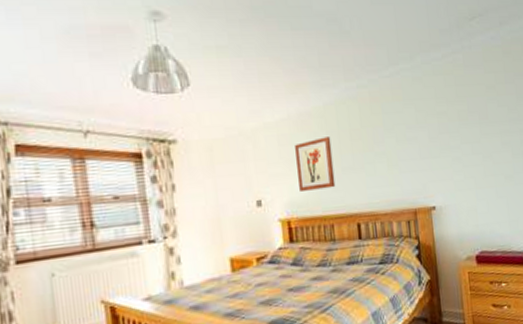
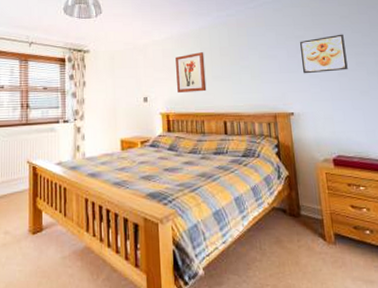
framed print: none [442,108,493,159] -> present [300,34,348,74]

